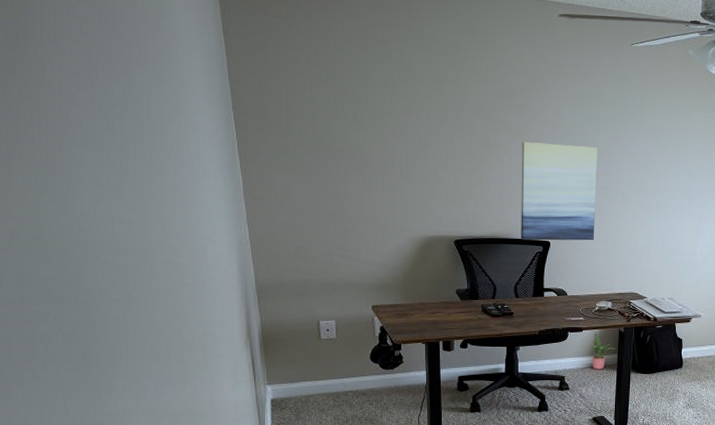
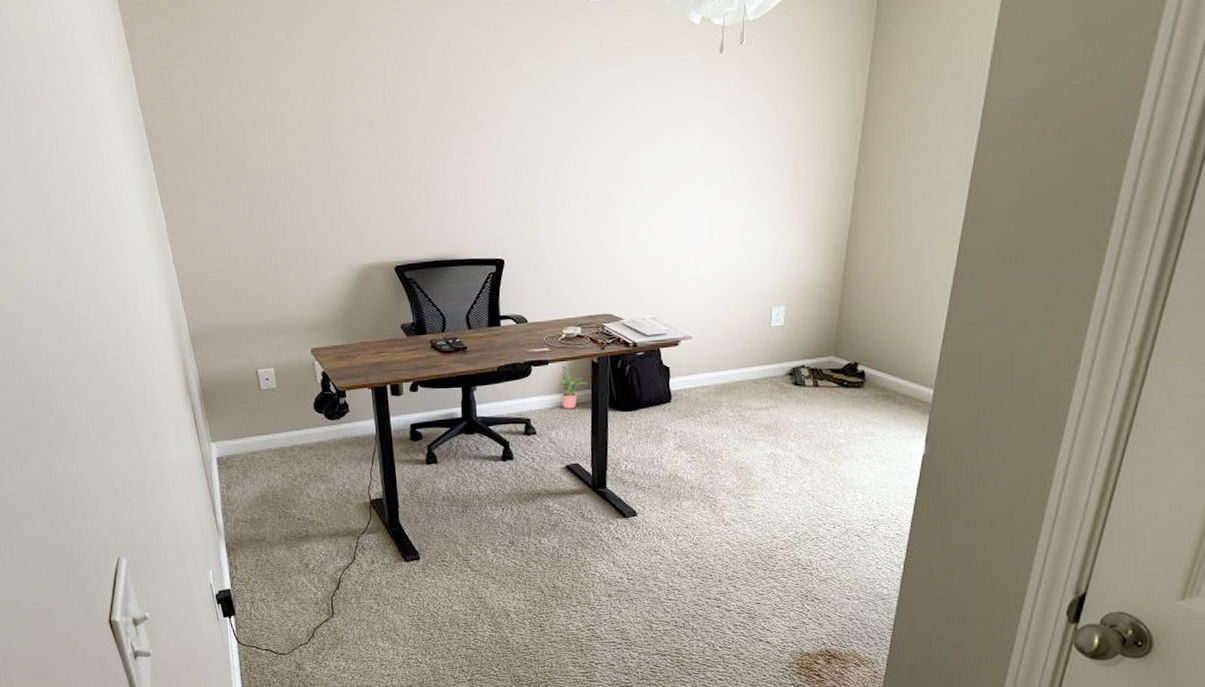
wall art: present [521,142,598,241] -> none [463,137,557,260]

